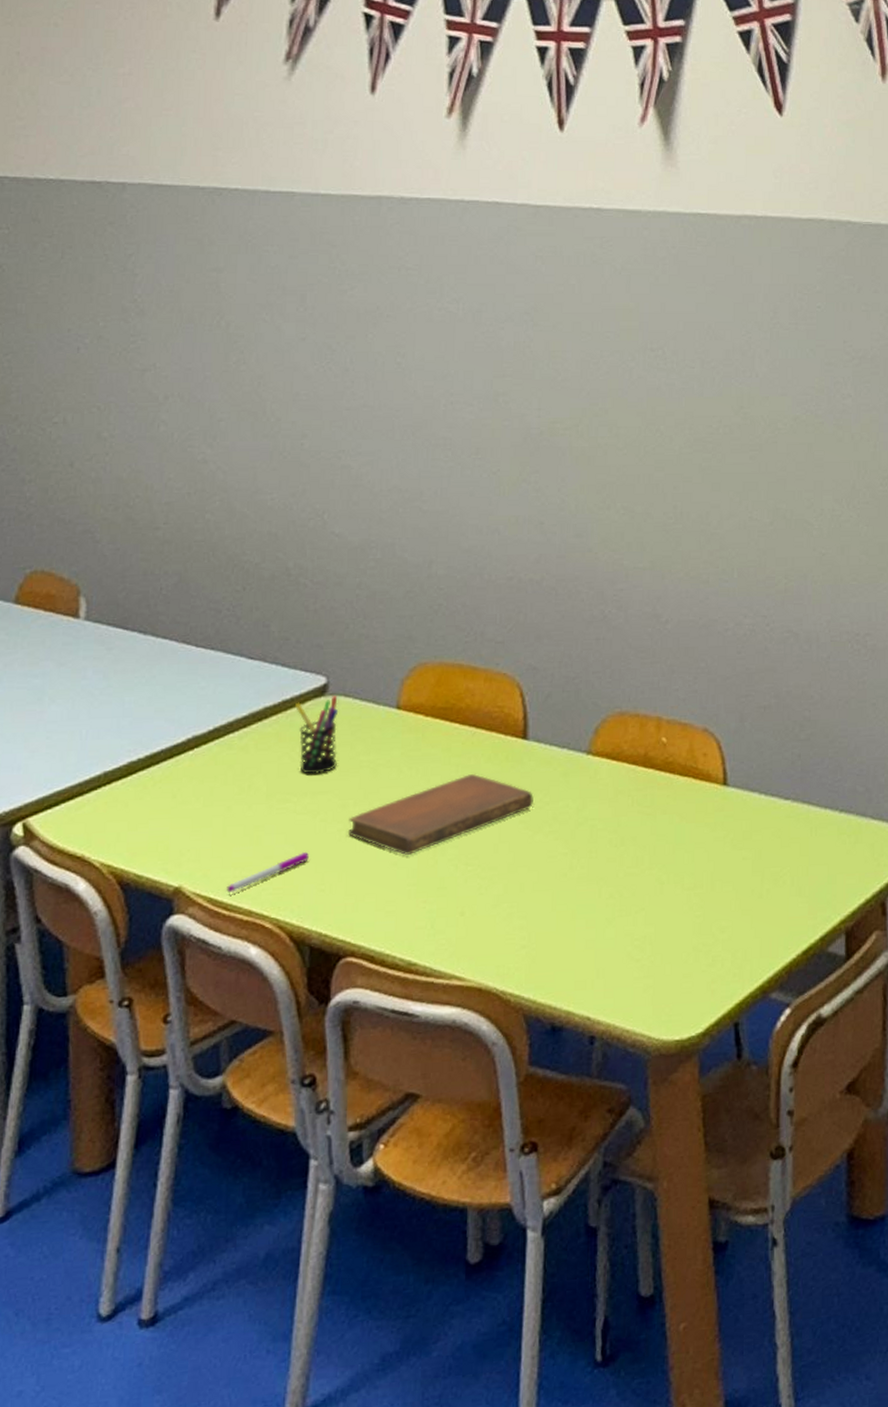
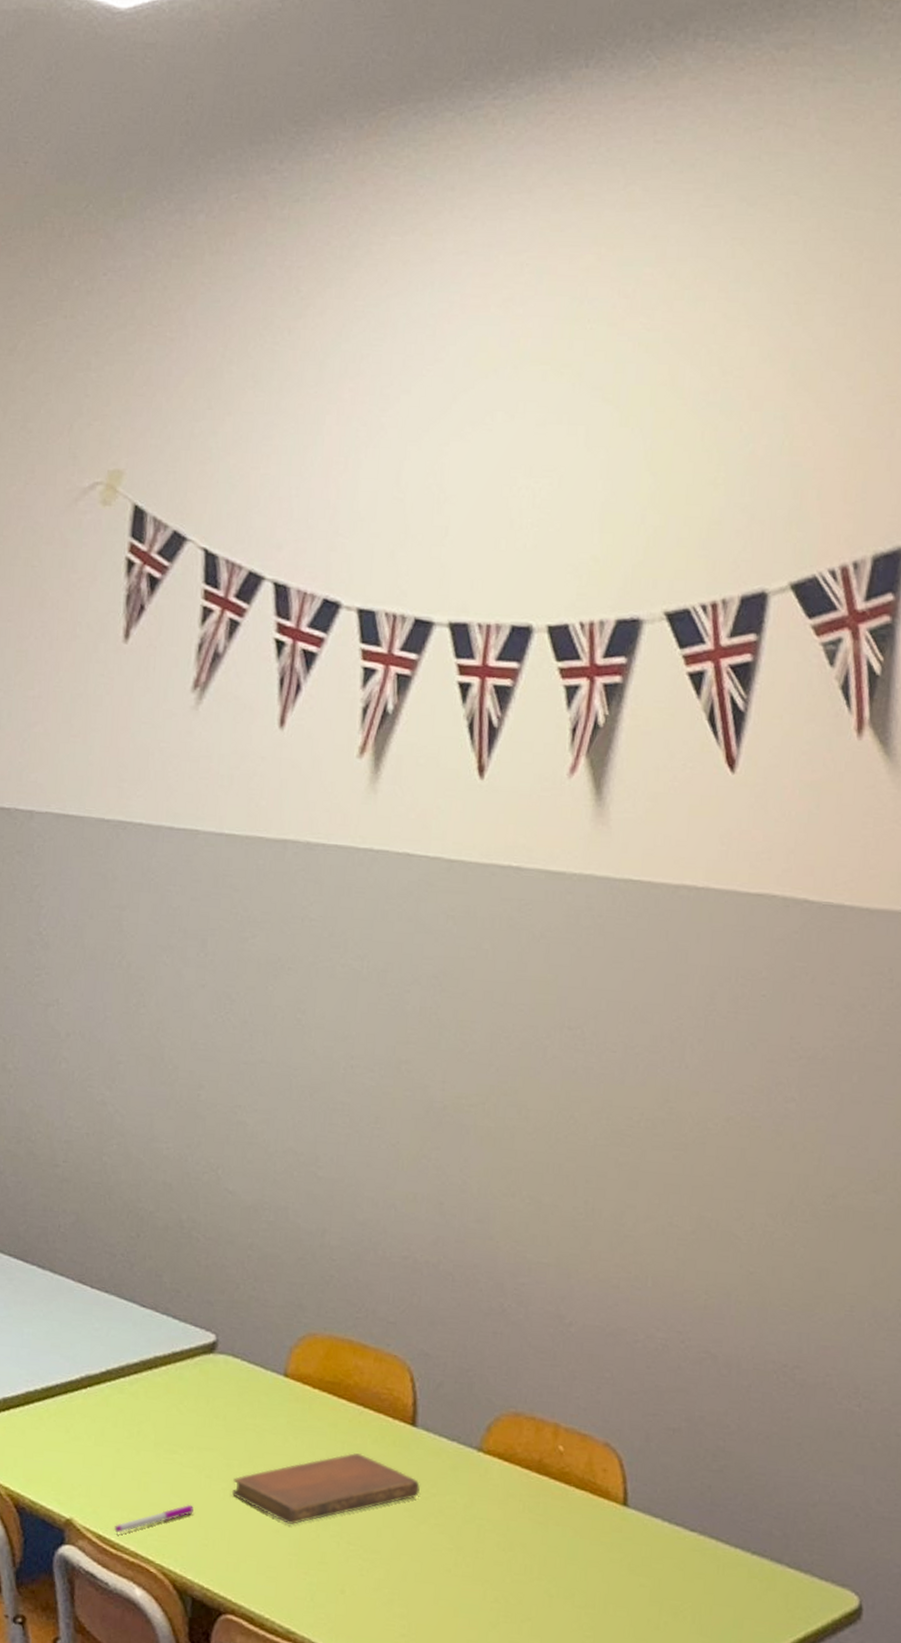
pen holder: present [294,696,339,774] -> none [183,1354,227,1430]

